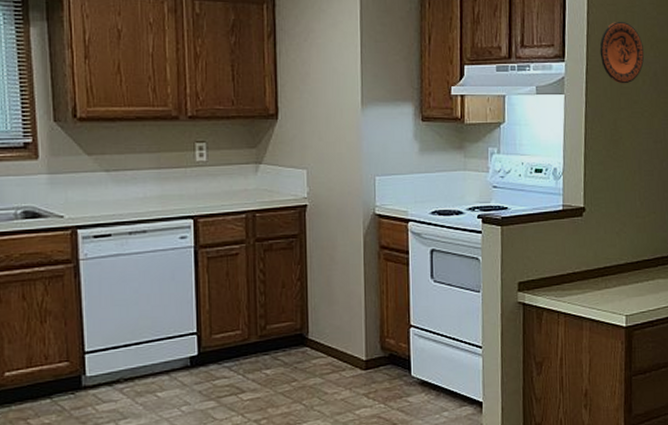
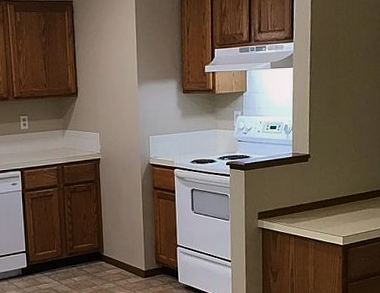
decorative plate: present [599,21,644,84] -> none [321,7,357,57]

